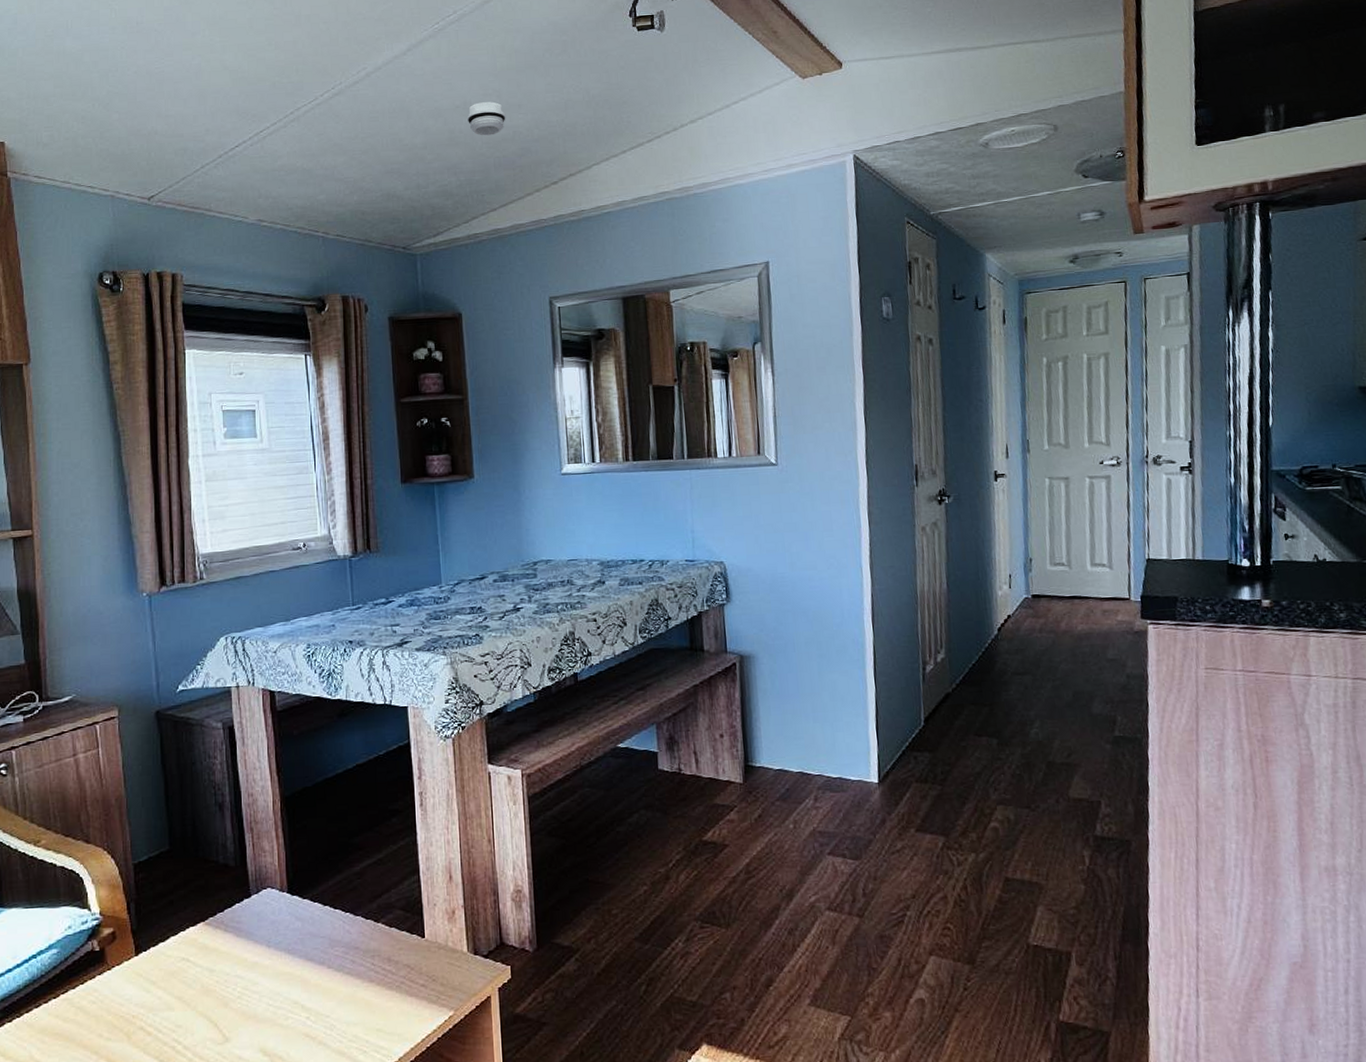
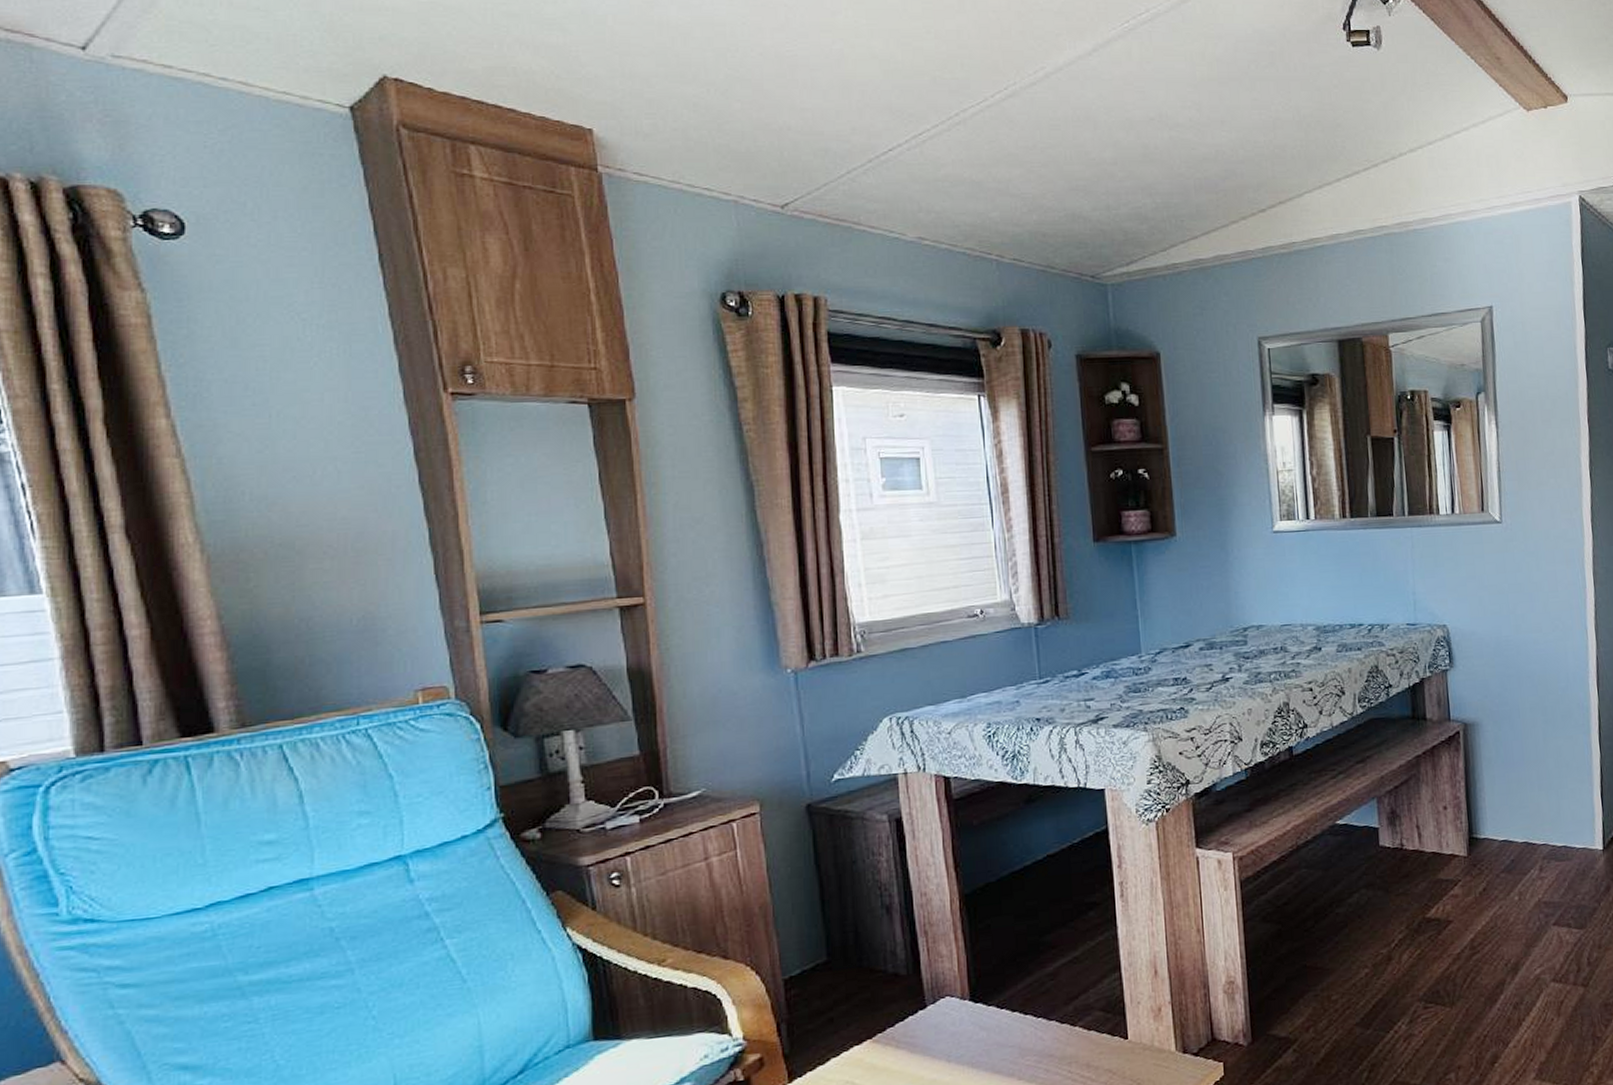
smoke detector: present [467,102,506,136] -> none [1163,115,1207,154]

